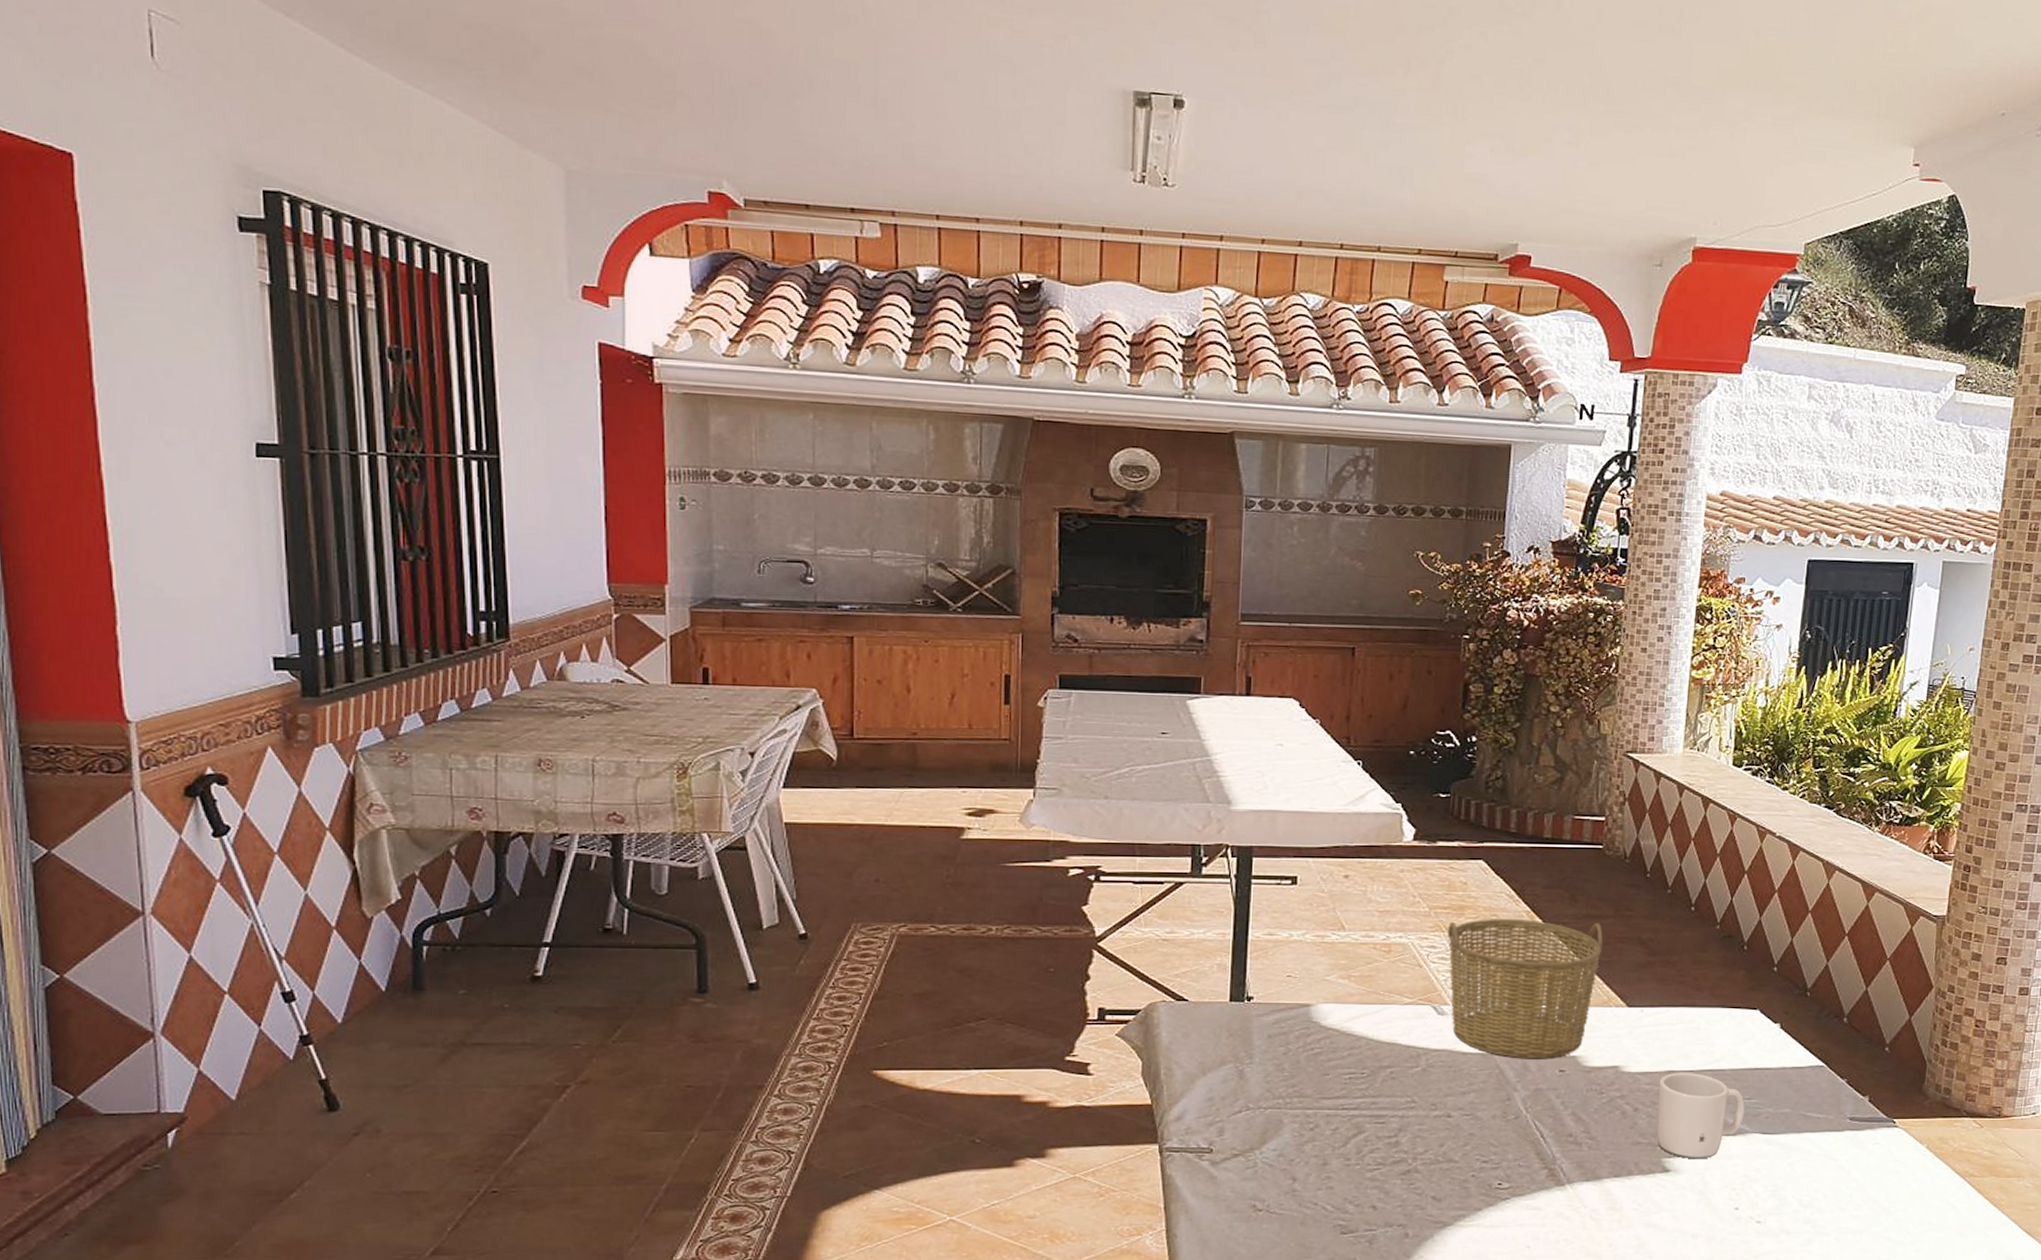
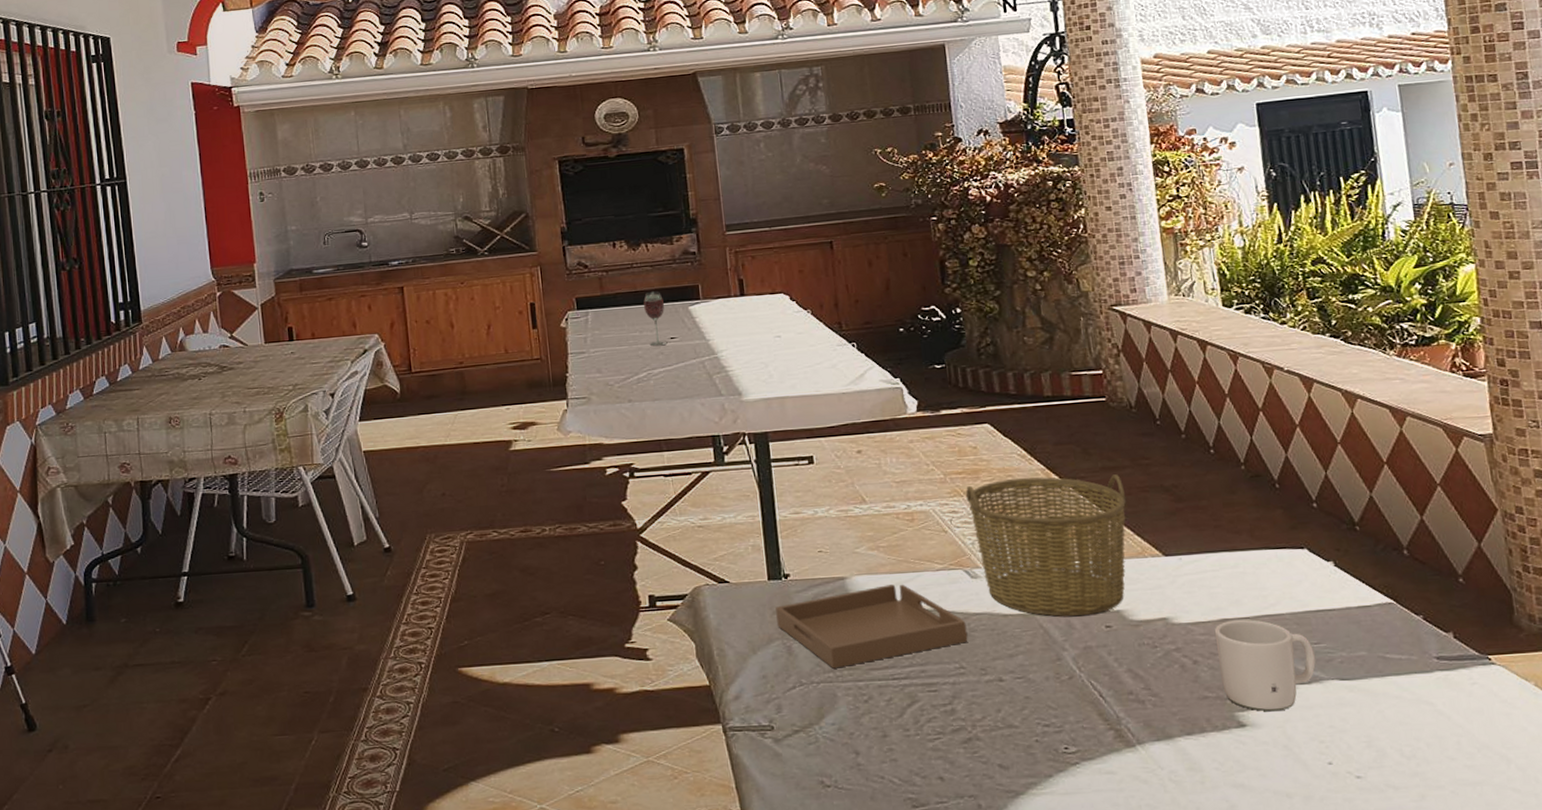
wineglass: none [1136,678,1161,741] -> present [643,291,667,347]
serving tray: none [1232,1015,1425,1095] -> present [775,584,968,669]

